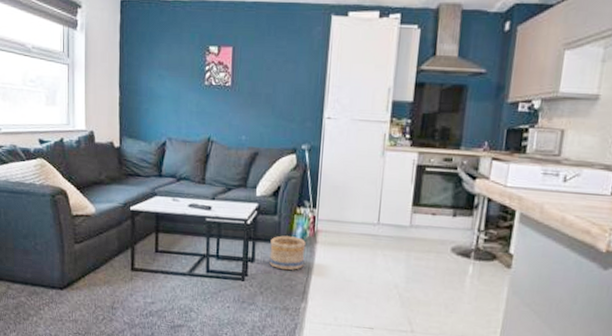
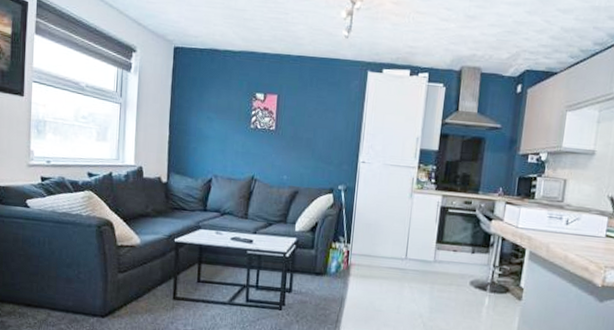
basket: present [269,235,306,271] -> none [305,268,340,301]

